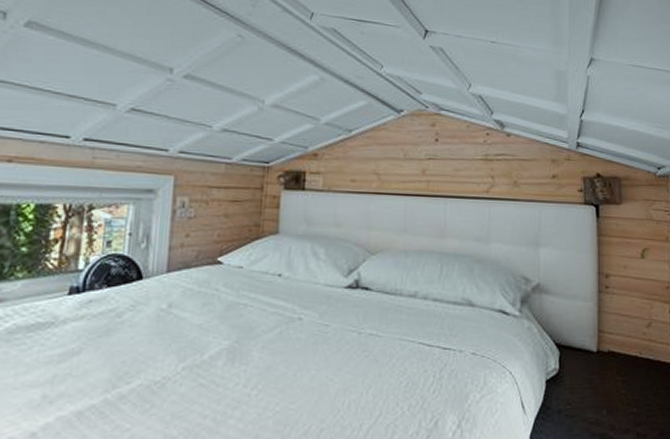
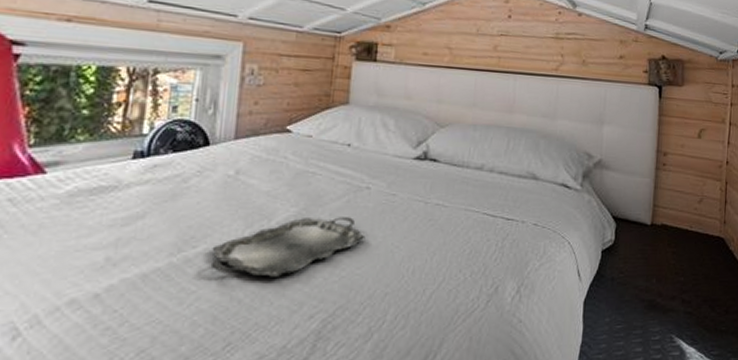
serving tray: none [144,349,299,413] -> present [210,217,366,277]

